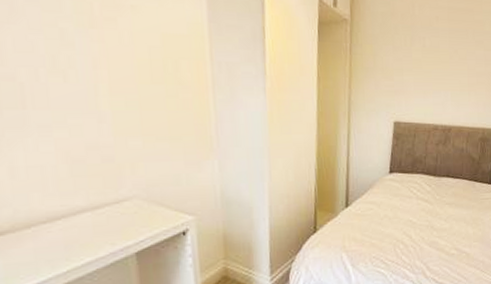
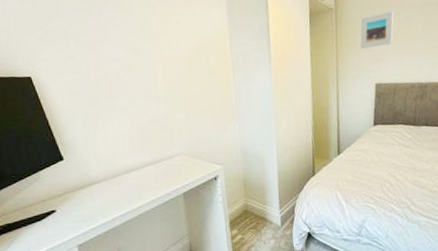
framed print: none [378,33,419,77] -> present [360,11,394,50]

